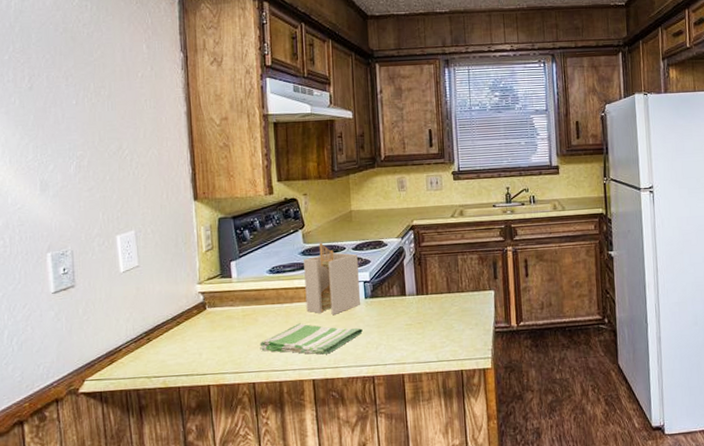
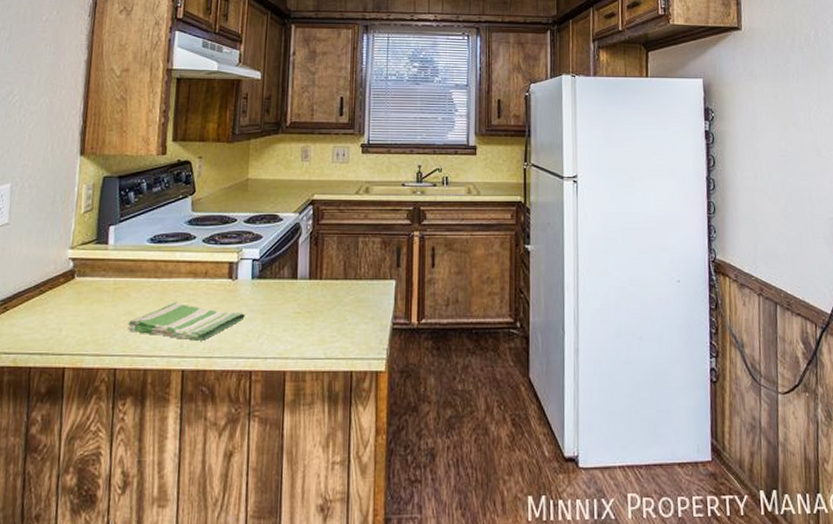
utensil holder: present [304,242,360,315] -> none [185,212,249,295]

